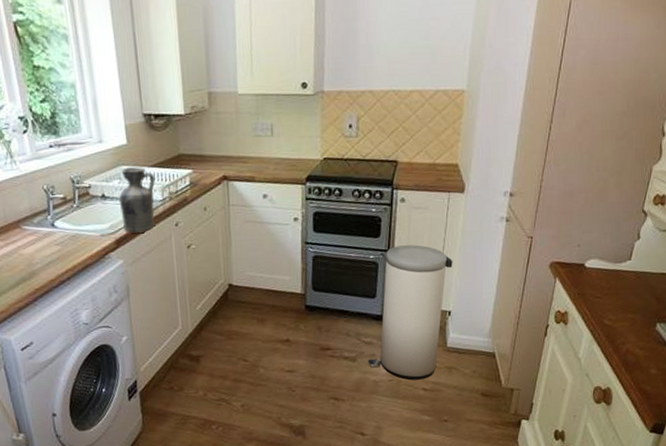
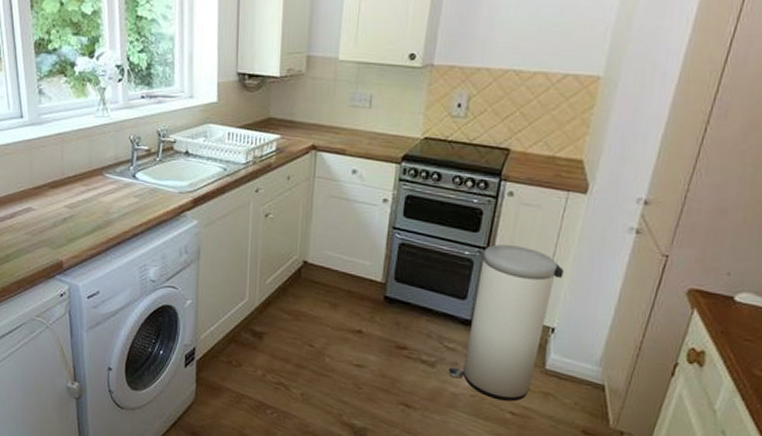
ceramic jug: present [119,166,156,233] -> none [202,125,241,195]

